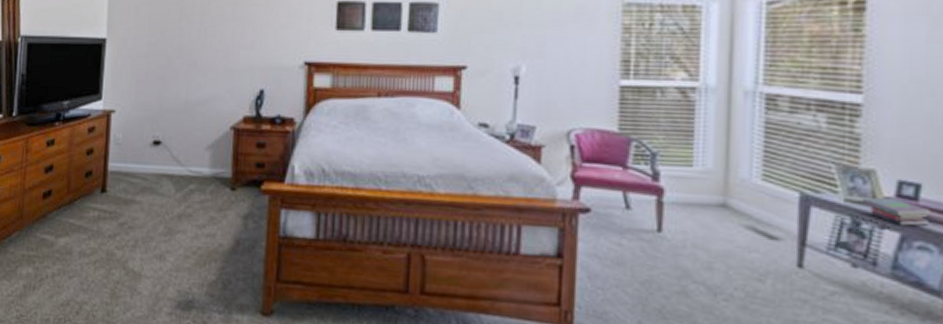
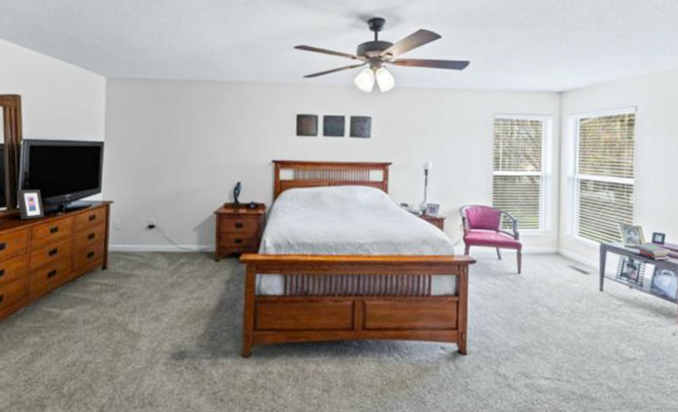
picture frame: none [12,94,41,130] -> present [16,189,44,220]

